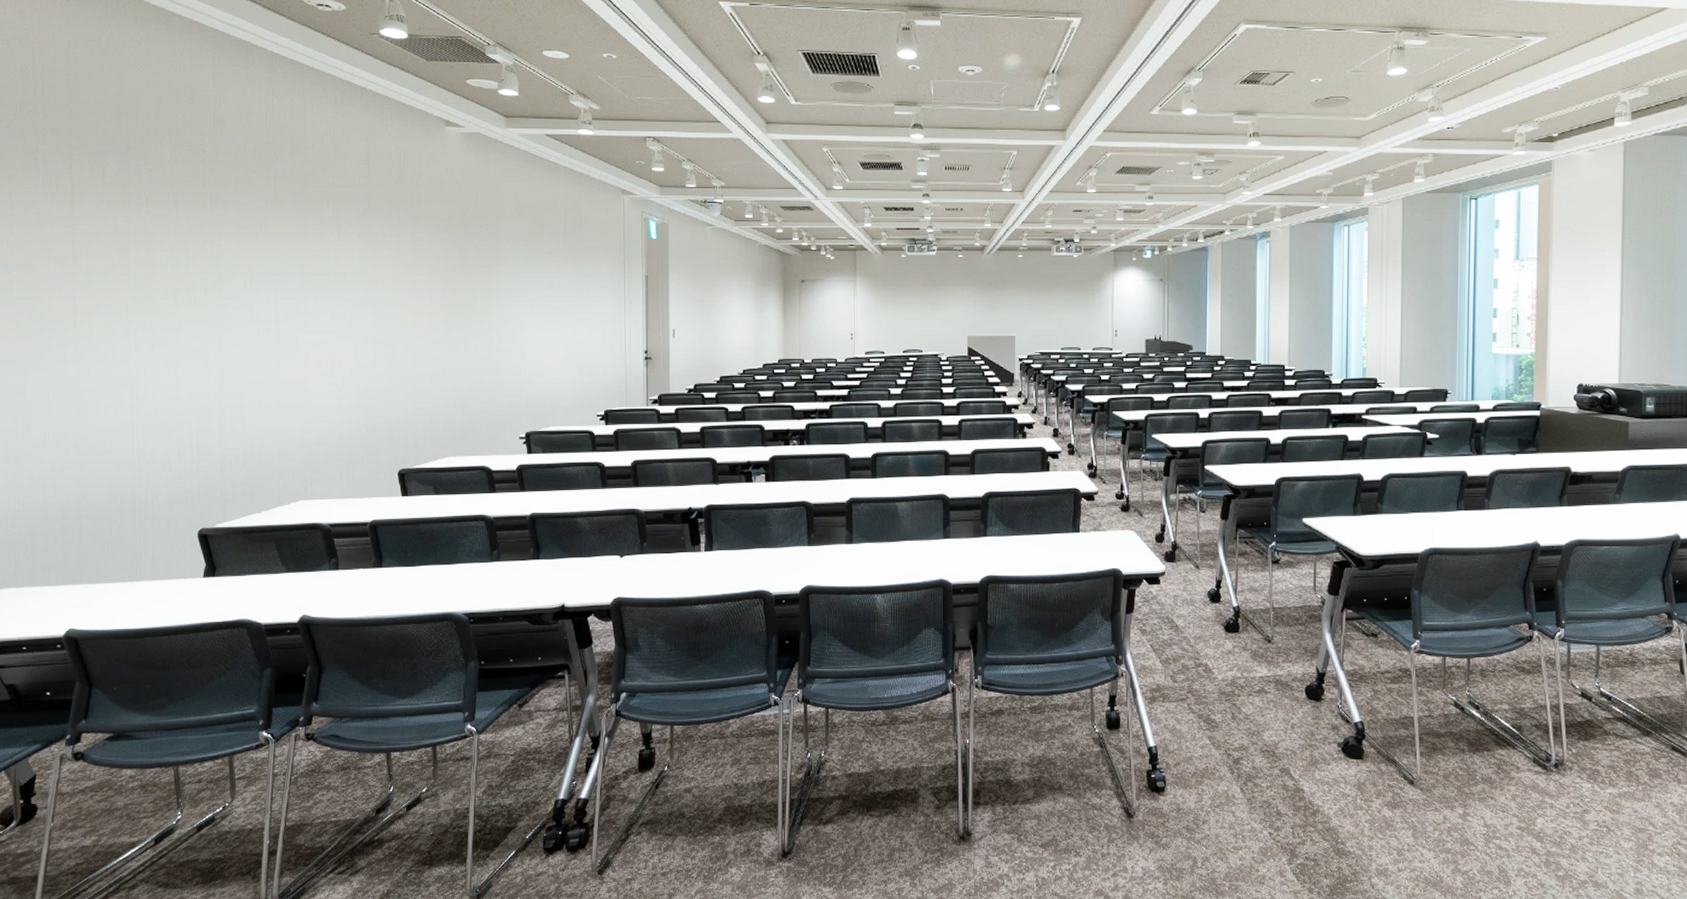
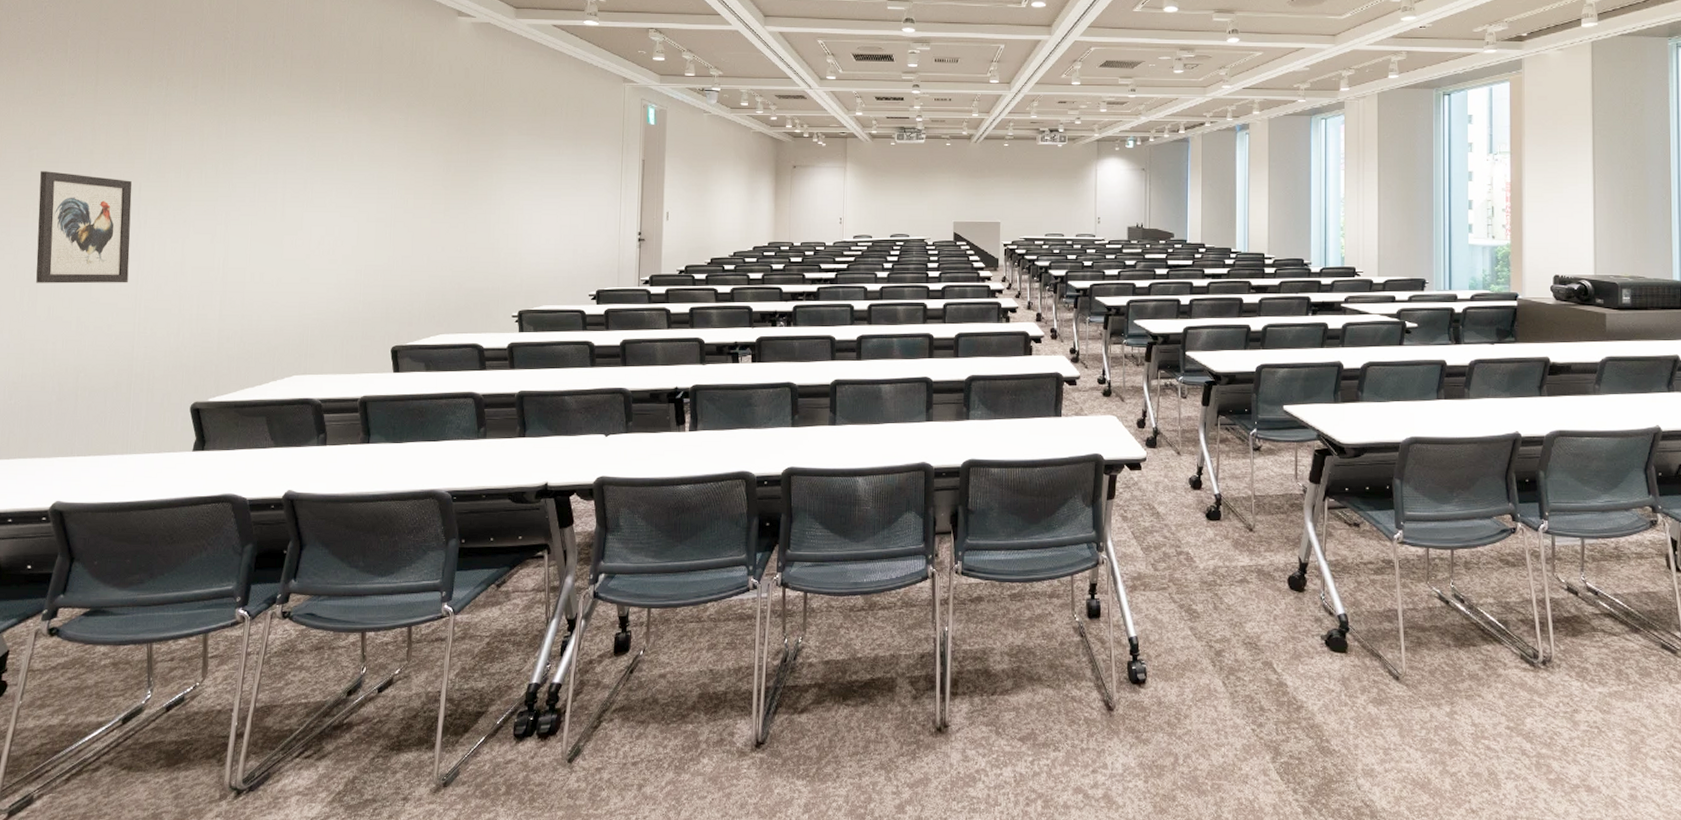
wall art: none [21,294,123,410] -> present [36,171,132,284]

